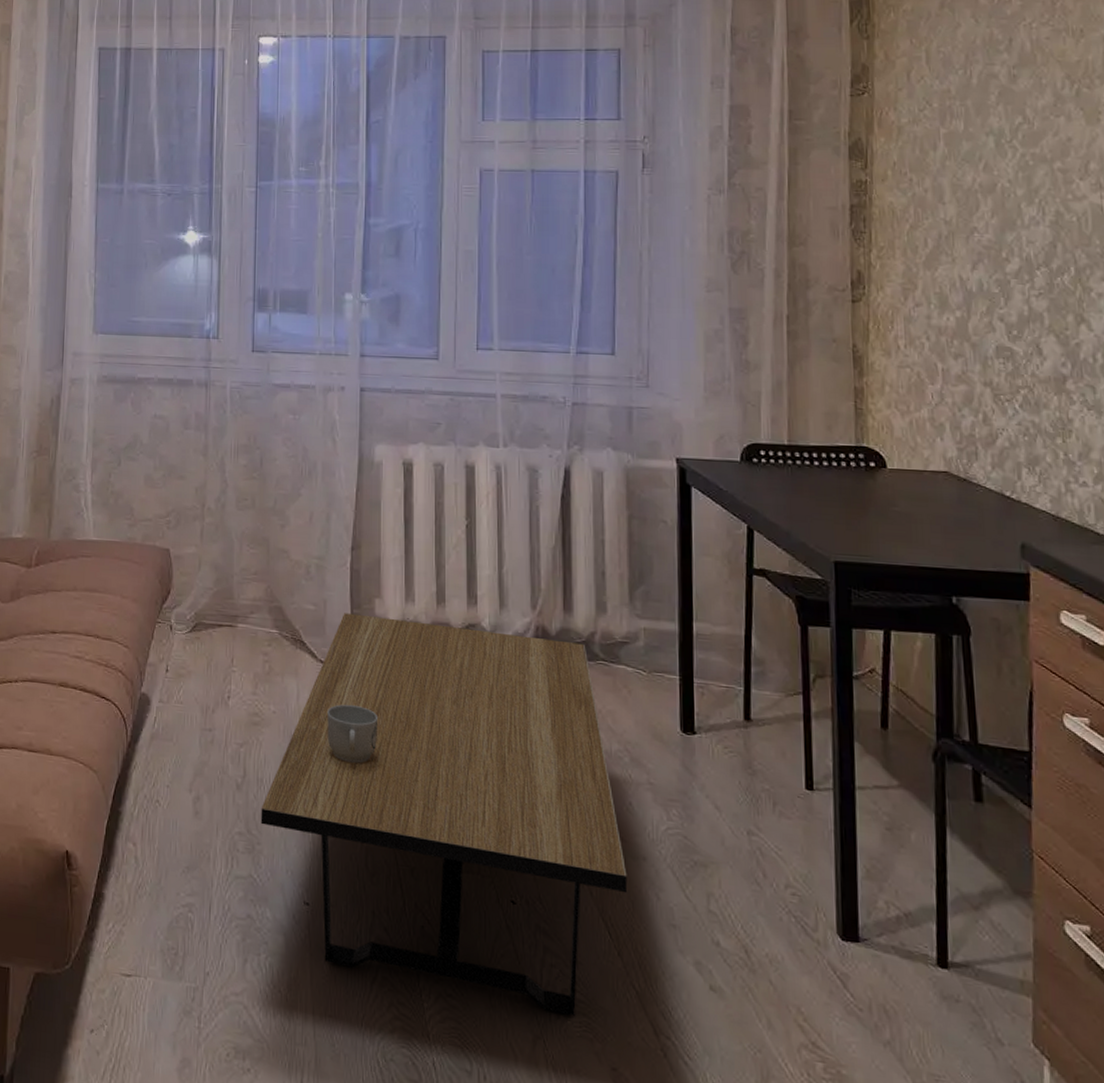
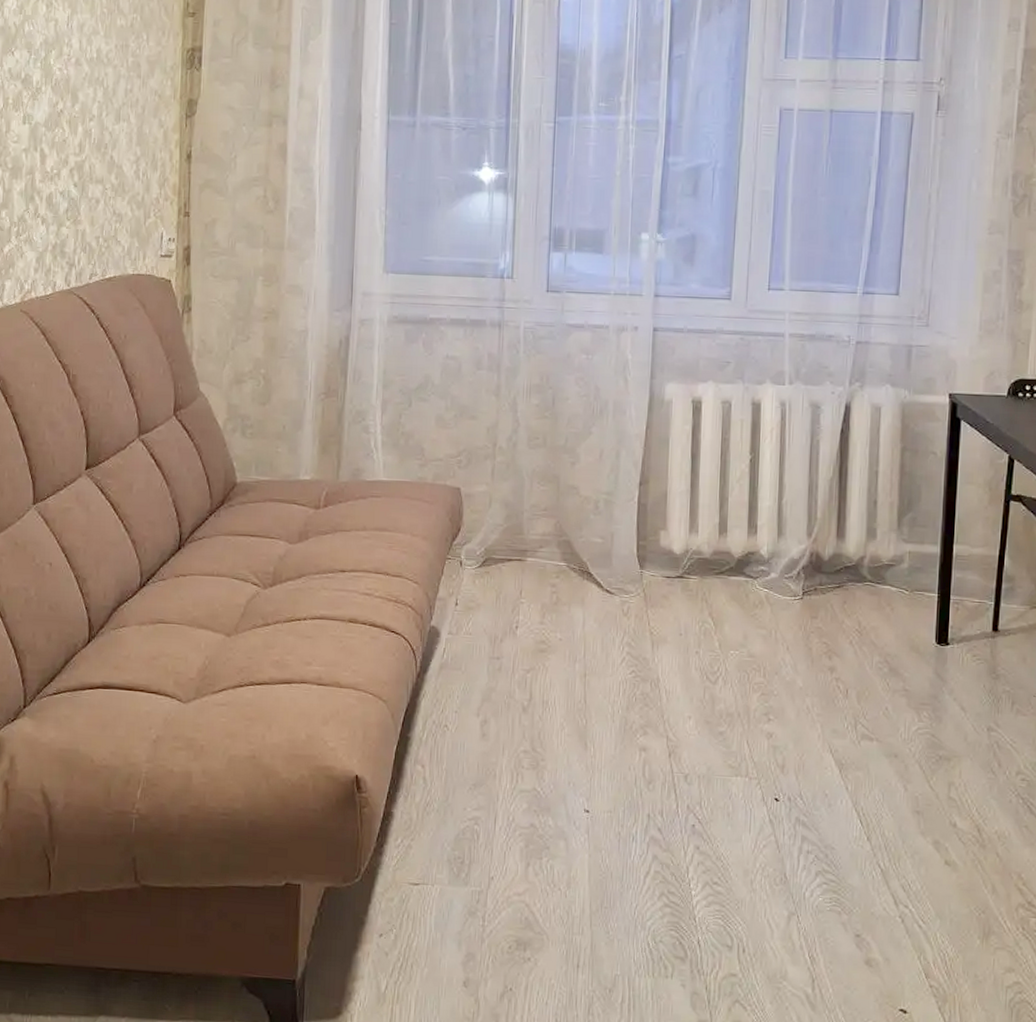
coffee table: present [260,613,628,1016] -> none [545,545,880,894]
mug: present [327,704,379,764] -> none [610,630,660,683]

